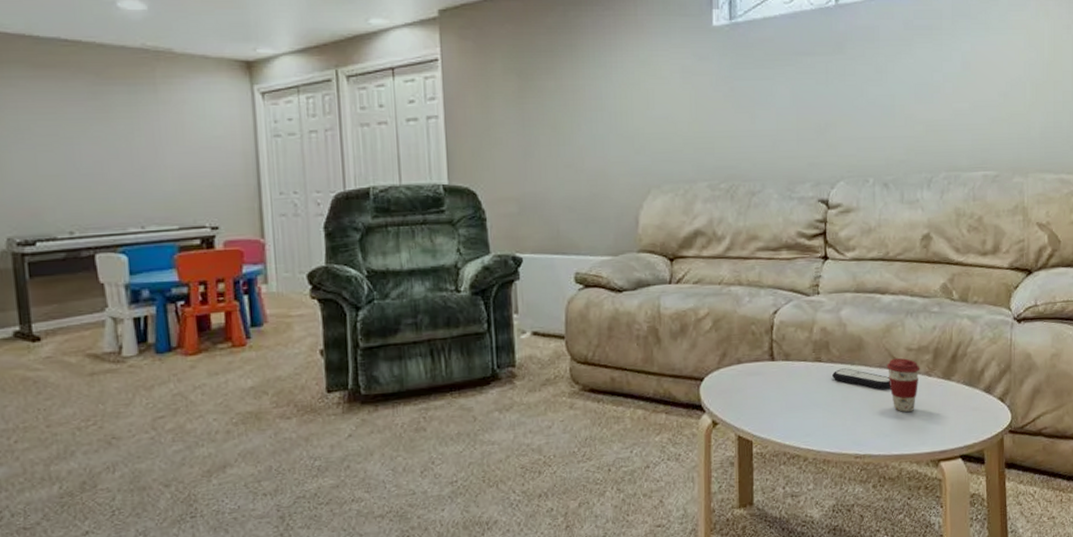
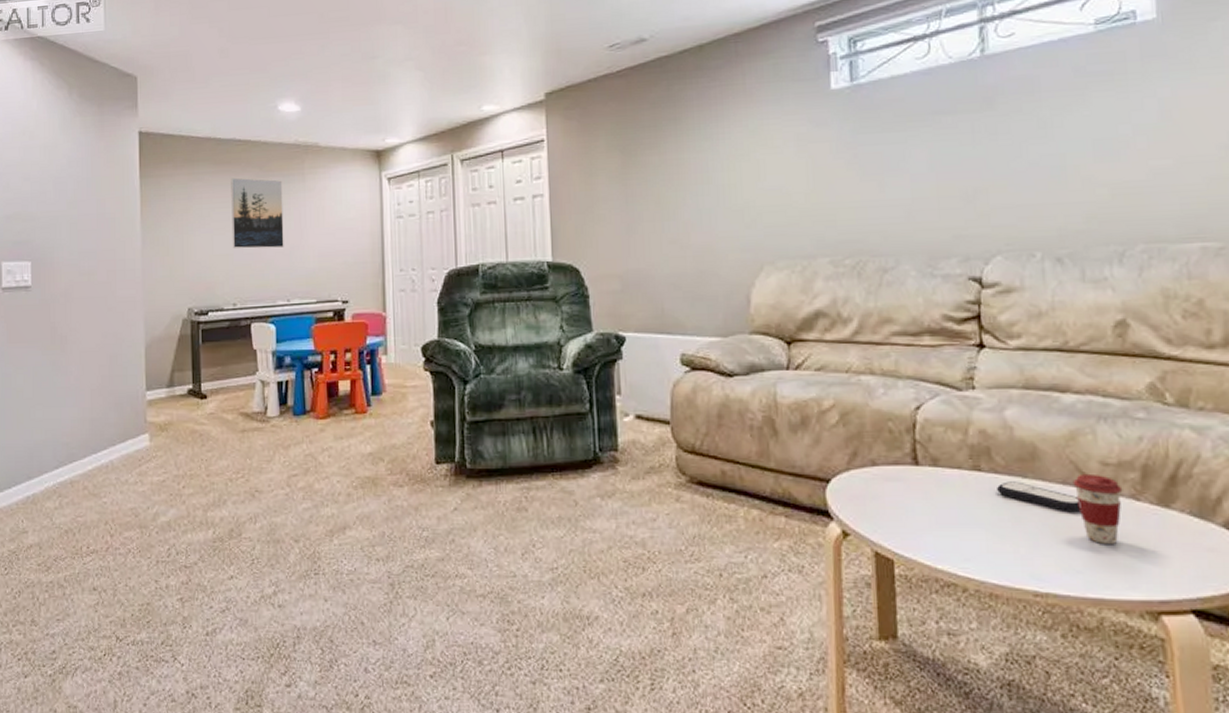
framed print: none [56,84,134,169] -> present [231,177,284,249]

